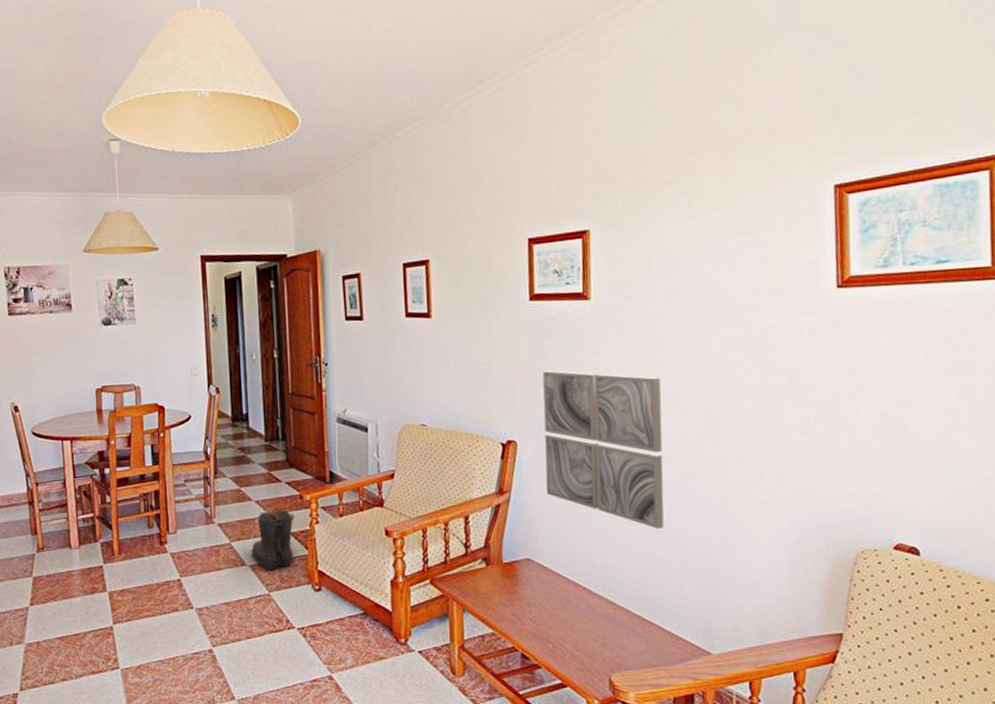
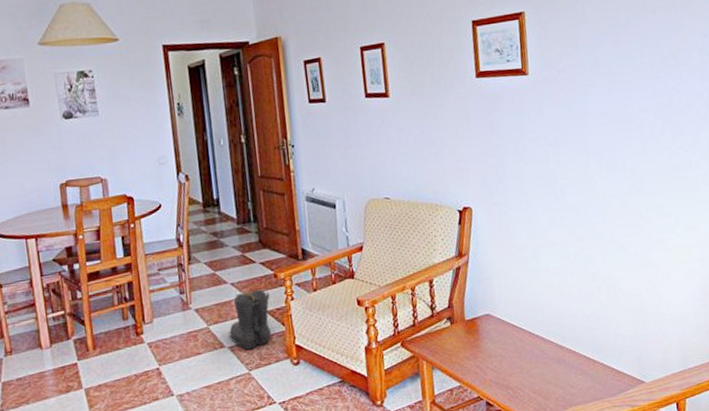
wall art: present [542,370,664,529] -> none [491,140,601,277]

